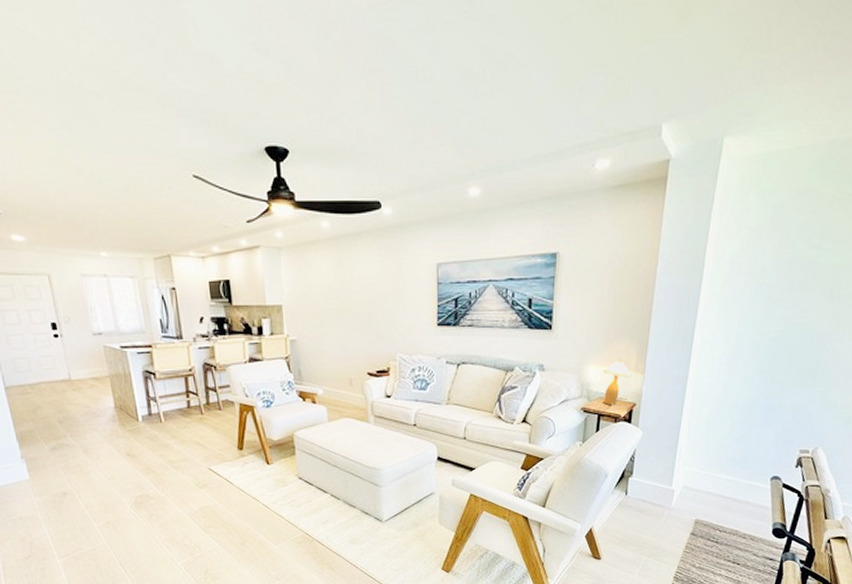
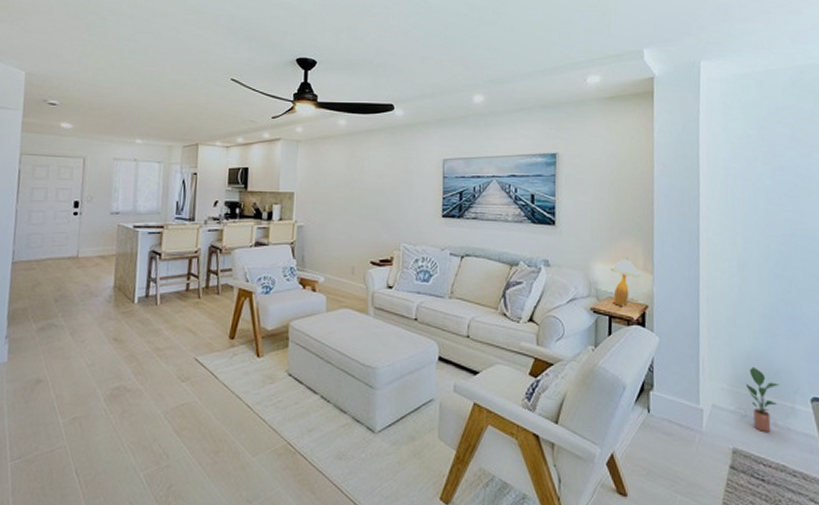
potted plant: none [715,453,746,505] -> present [745,366,780,432]

